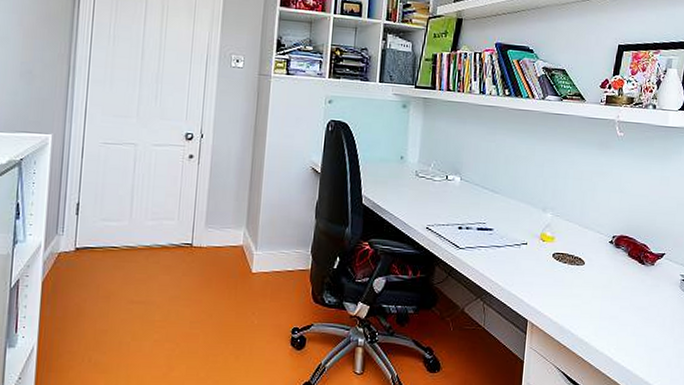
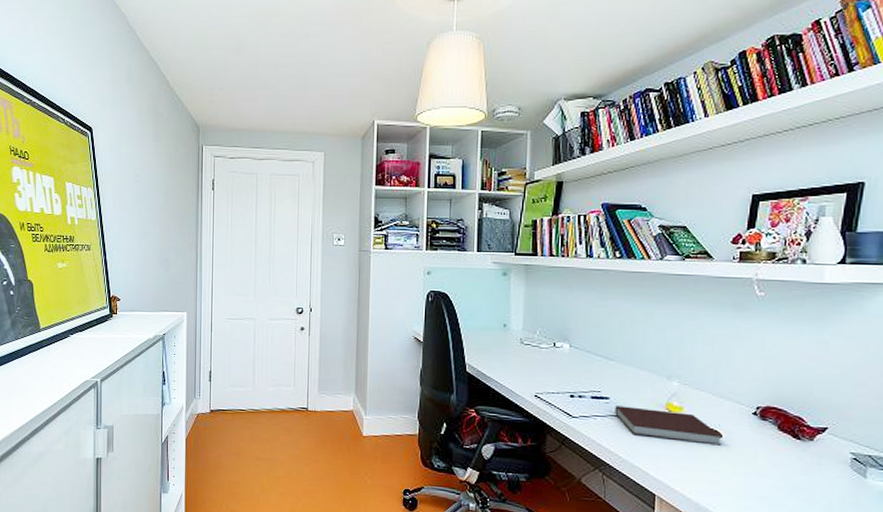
notebook: none [497,237,585,272] -> present [615,406,722,446]

